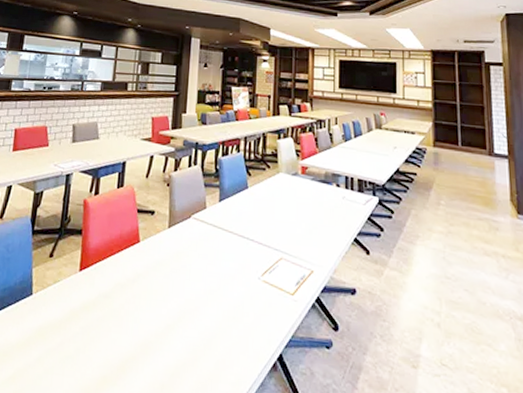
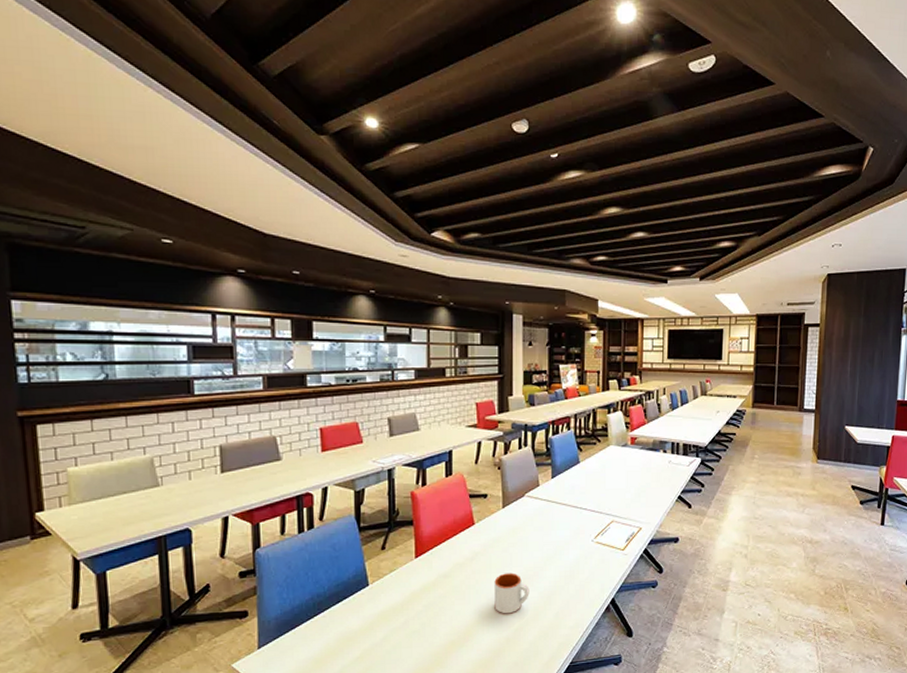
mug: none [151,302,190,354] -> present [494,573,530,614]

